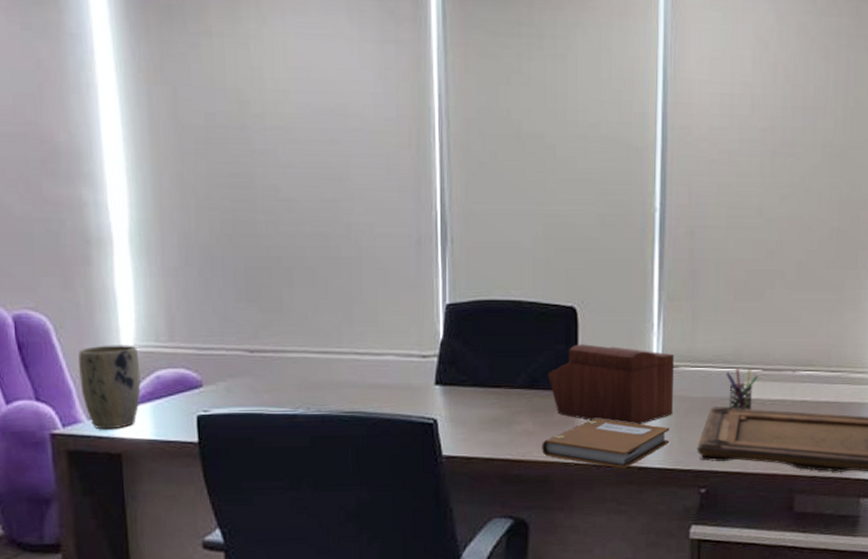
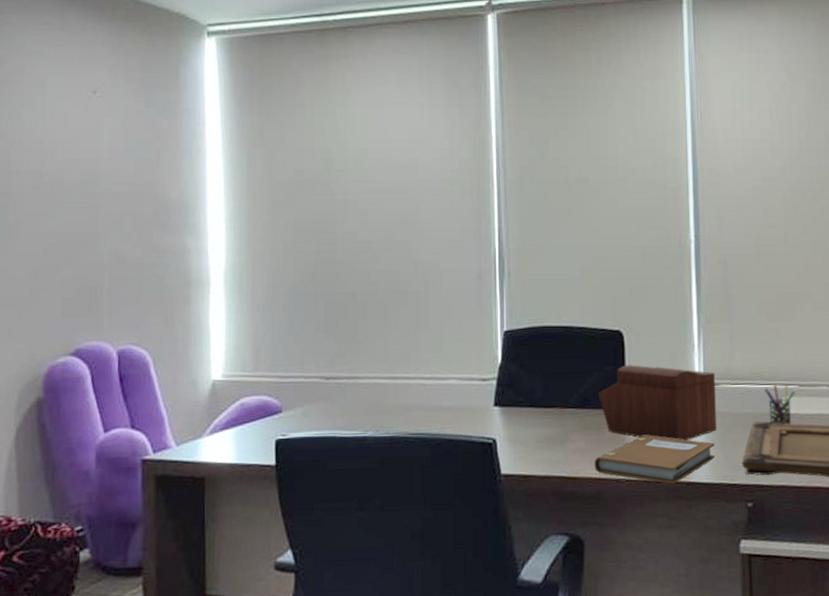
plant pot: present [78,345,141,430] -> none [172,375,227,455]

